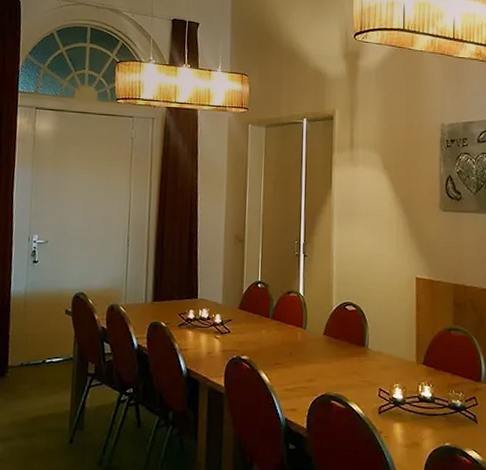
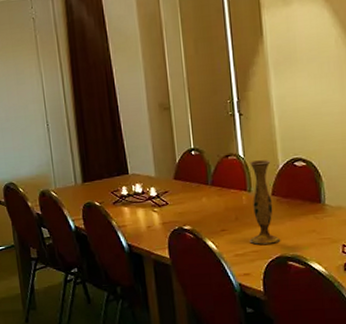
vase: none [299,300,326,382] -> present [249,160,280,245]

